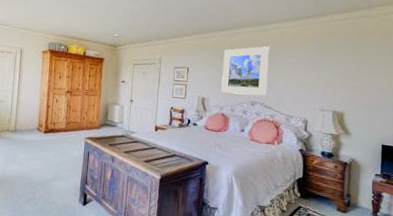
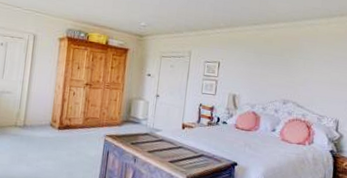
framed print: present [221,46,270,96] -> none [253,43,304,94]

